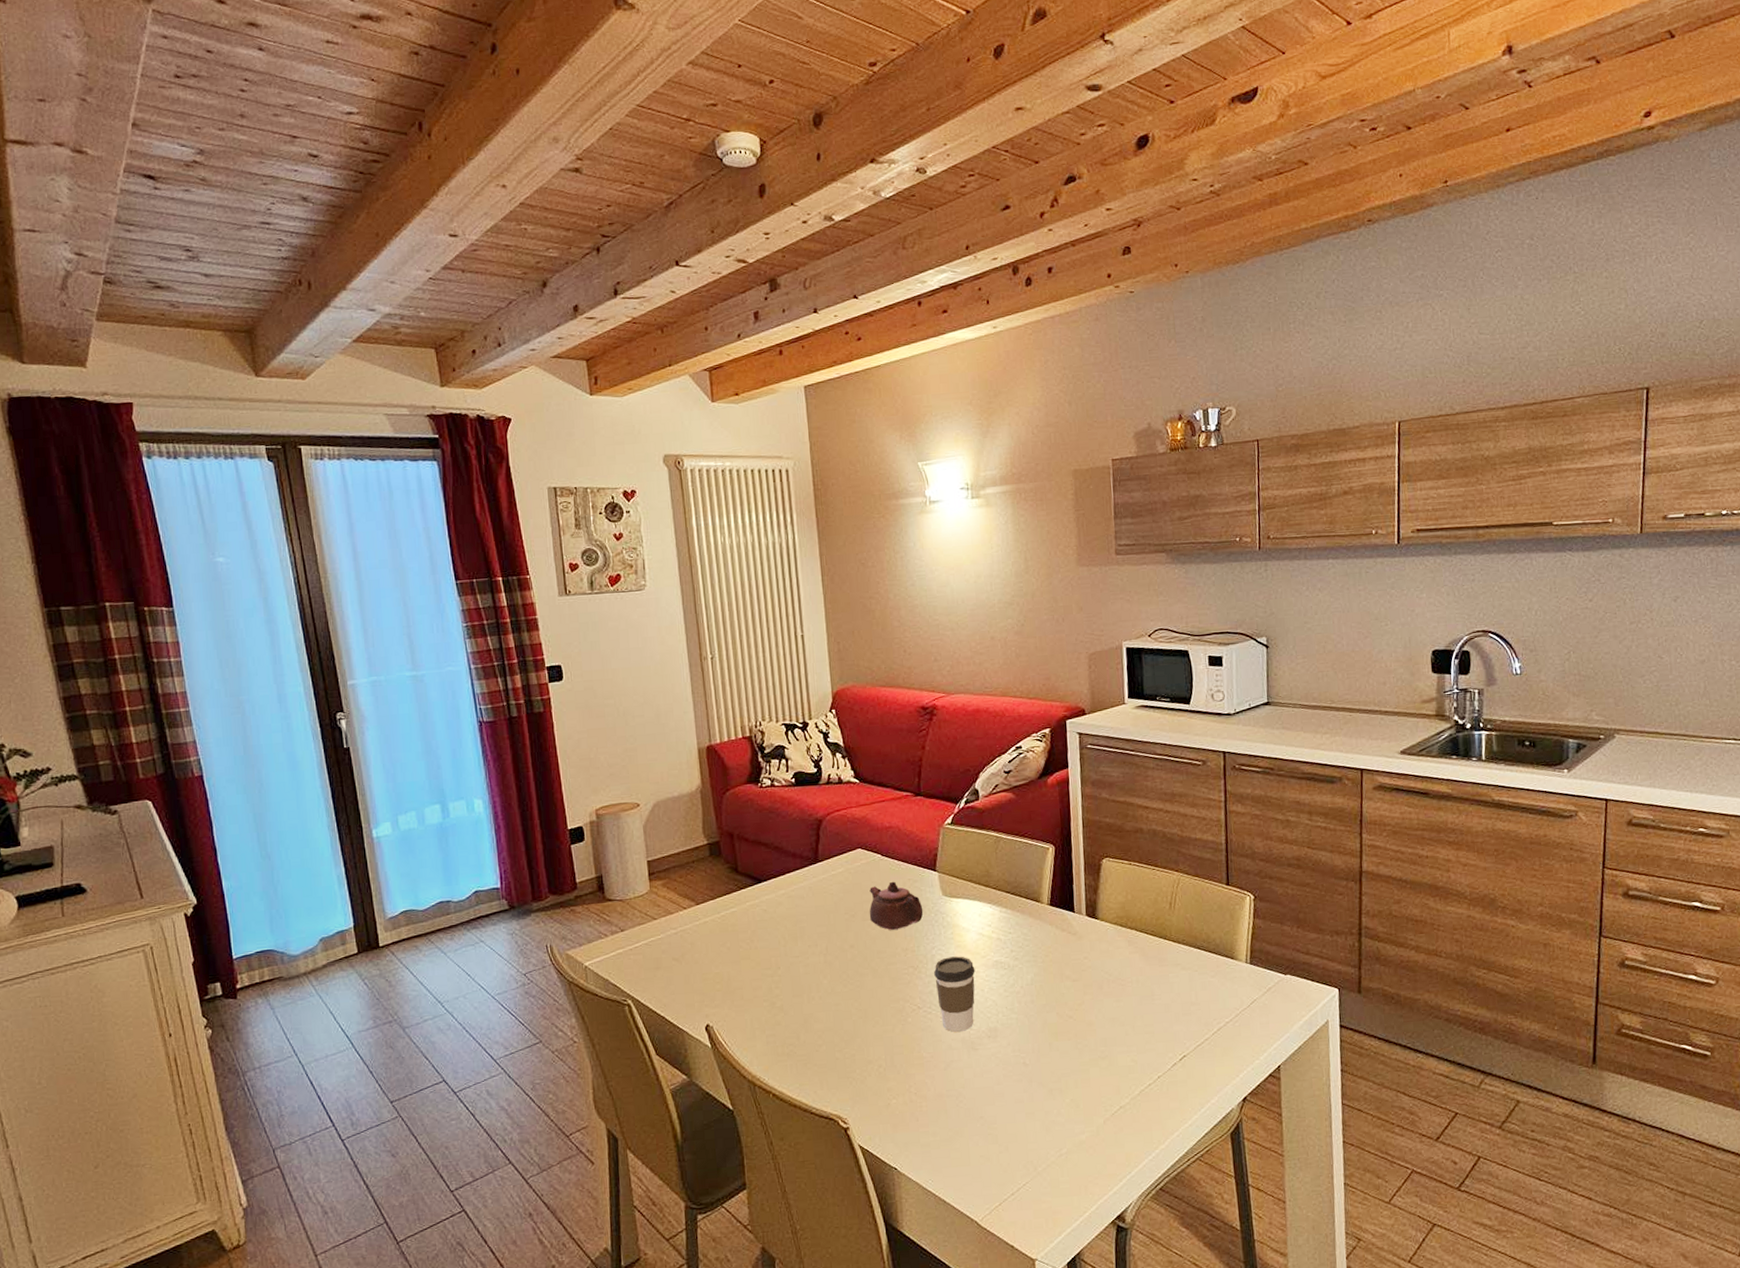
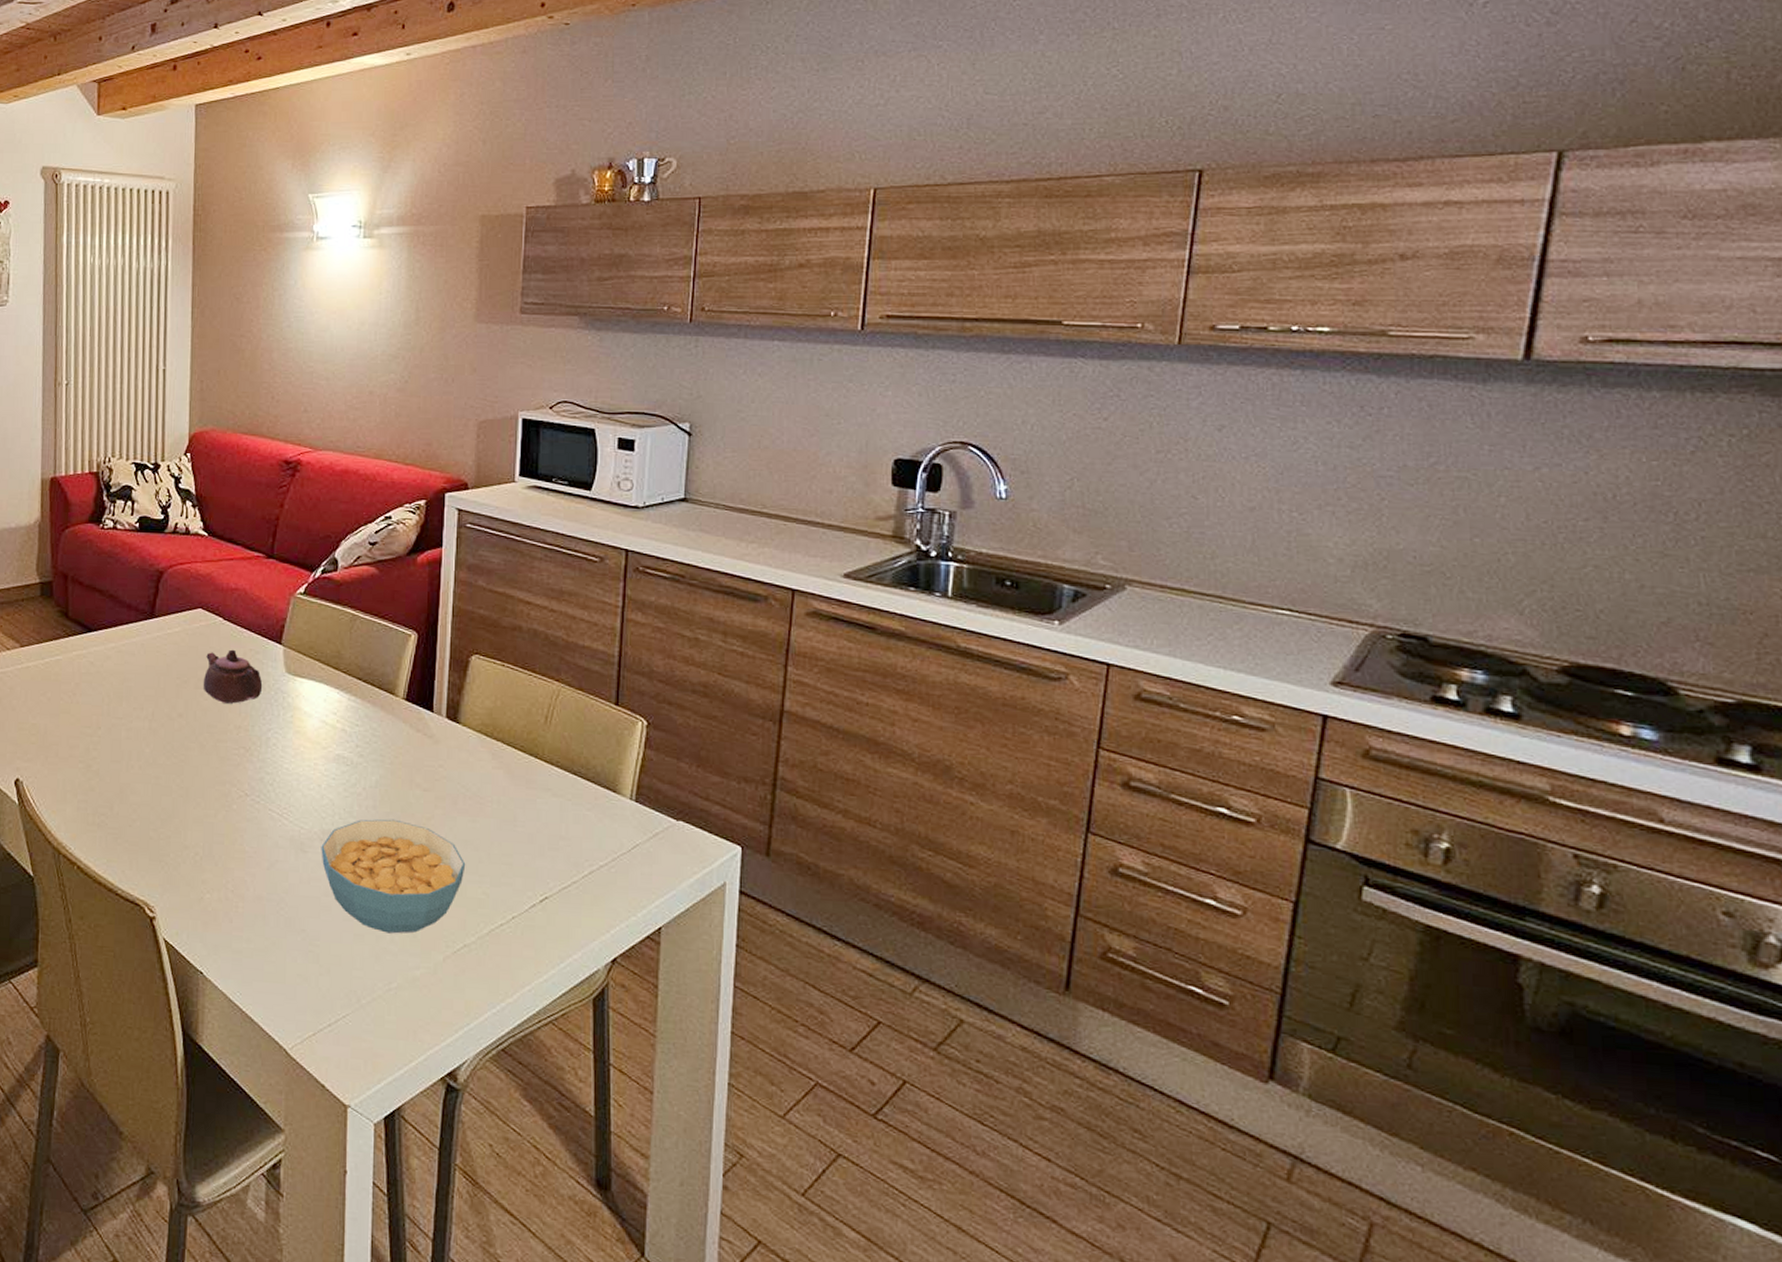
coffee cup: present [934,956,975,1032] -> none [267,742,314,829]
cereal bowl: none [989,1009,1115,1108] -> present [321,819,466,934]

